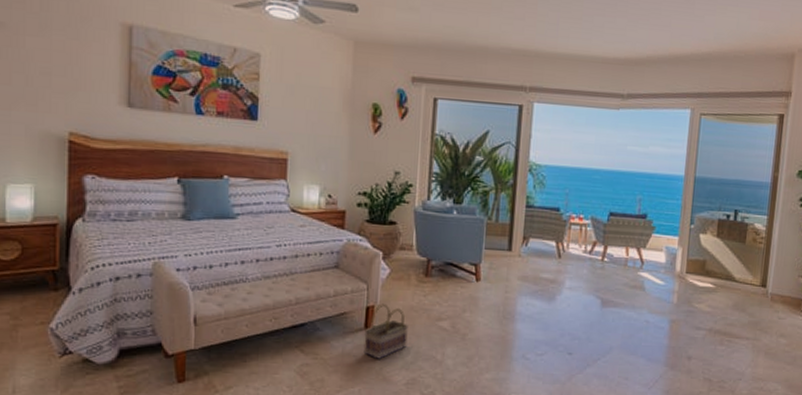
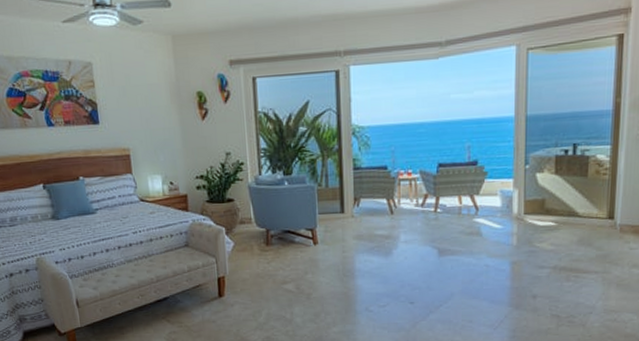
basket: present [363,303,408,359] -> none [219,273,258,323]

